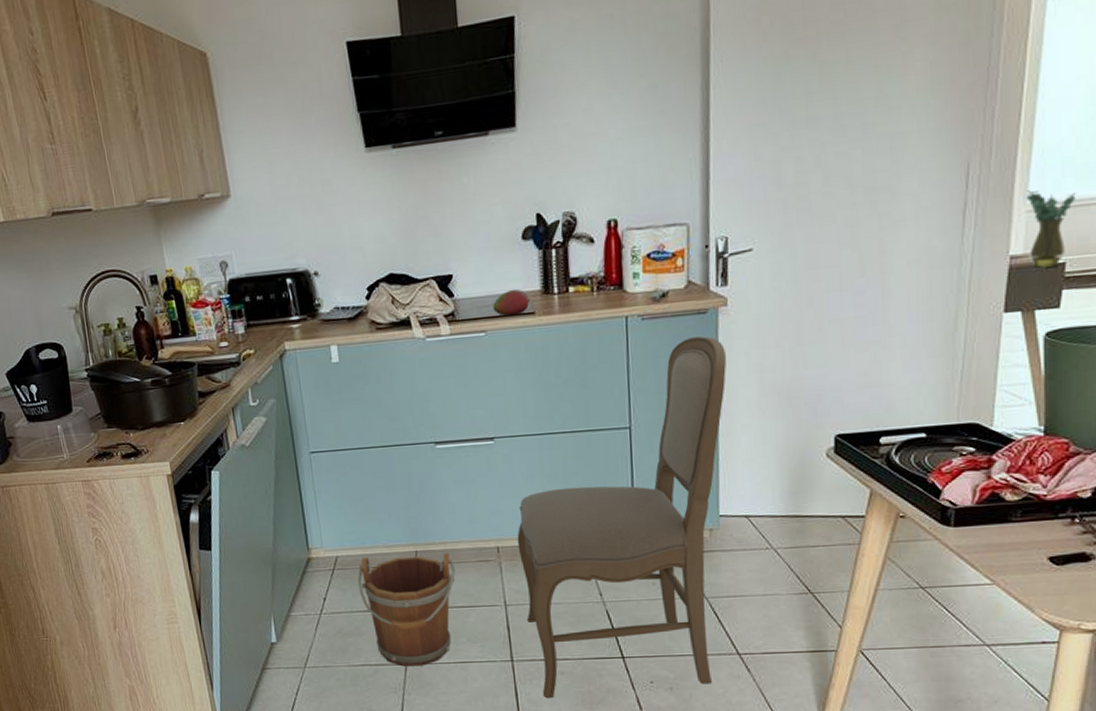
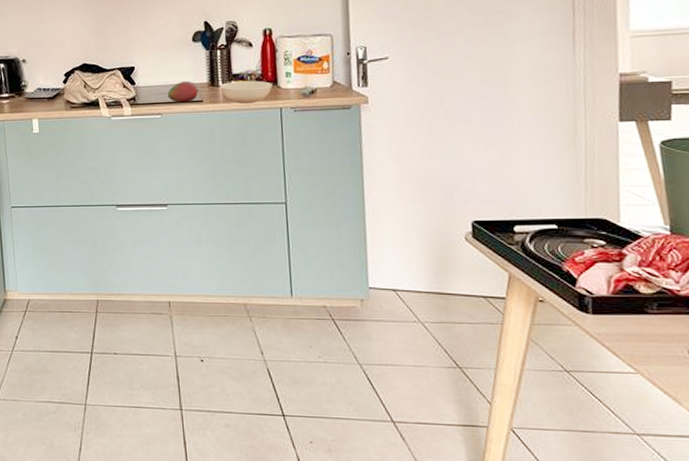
bucket: present [357,553,455,667] -> none [46,302,131,407]
dining chair: present [517,336,726,698] -> none [186,128,370,449]
bowl: none [554,284,617,314] -> present [219,80,273,105]
vase: present [1027,190,1076,268] -> none [628,19,674,85]

